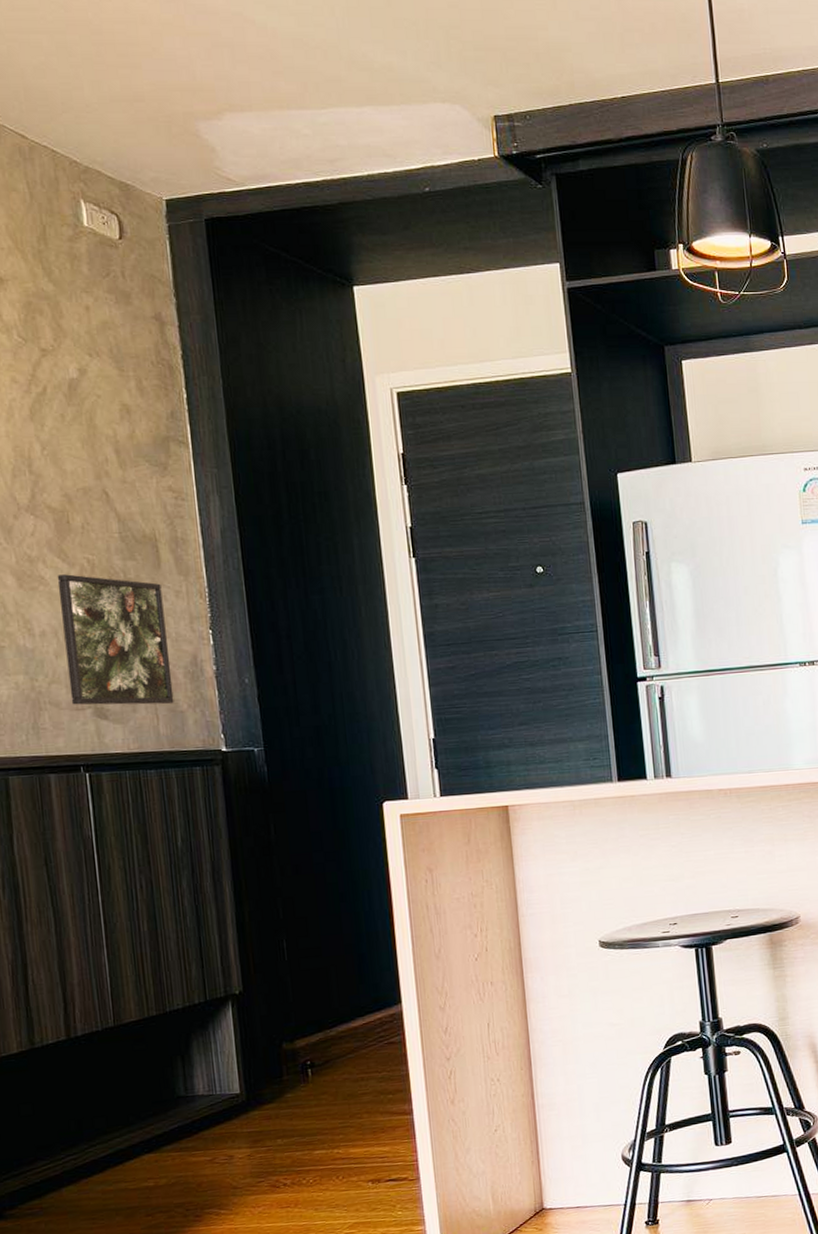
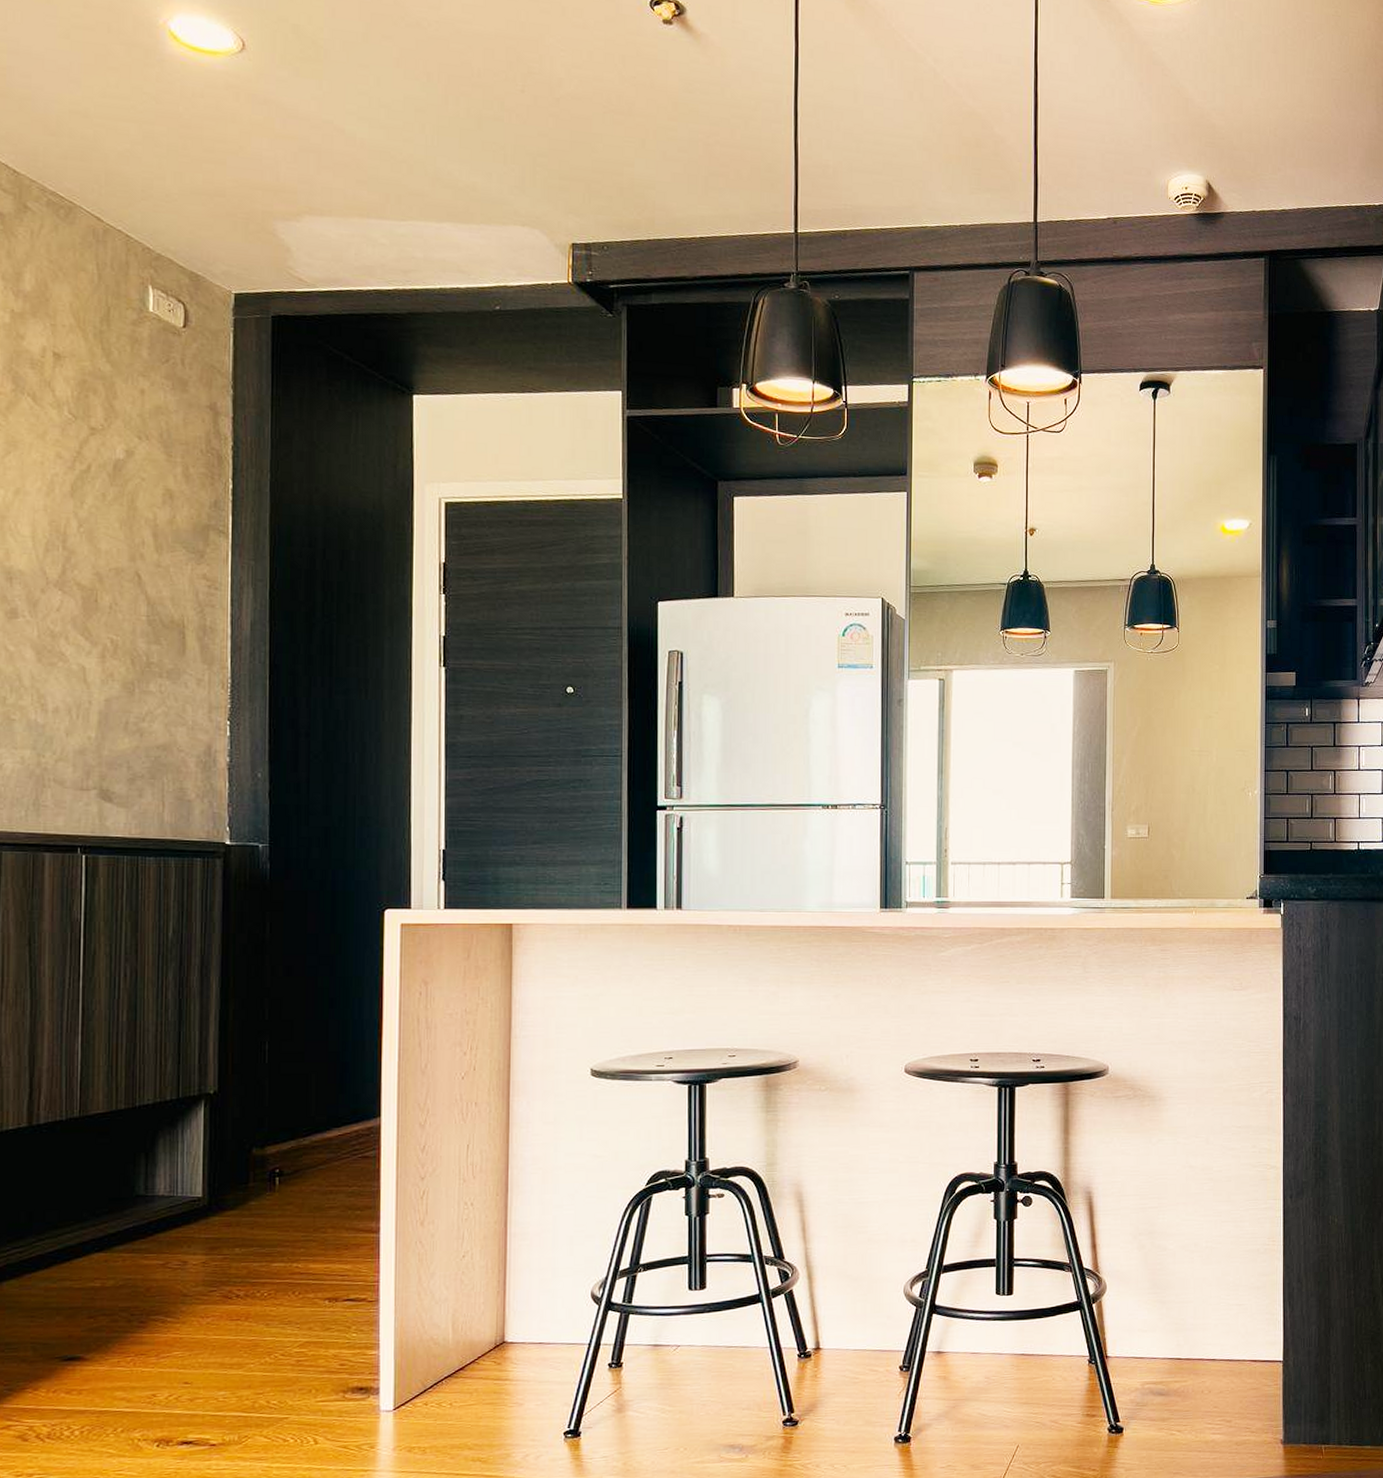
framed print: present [57,574,174,705] -> none [76,652,184,793]

